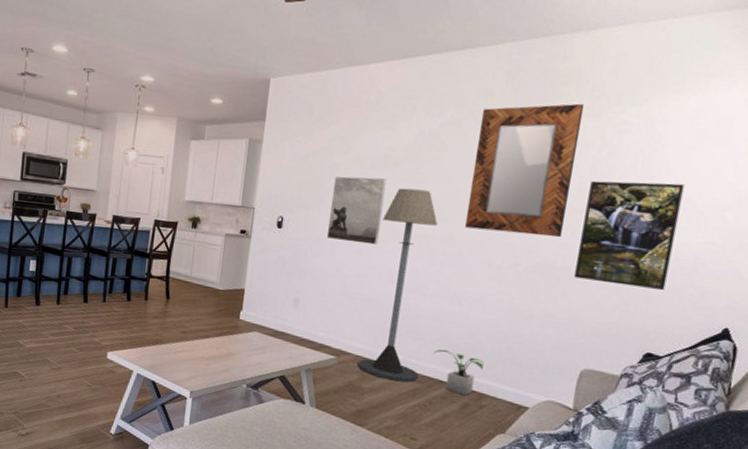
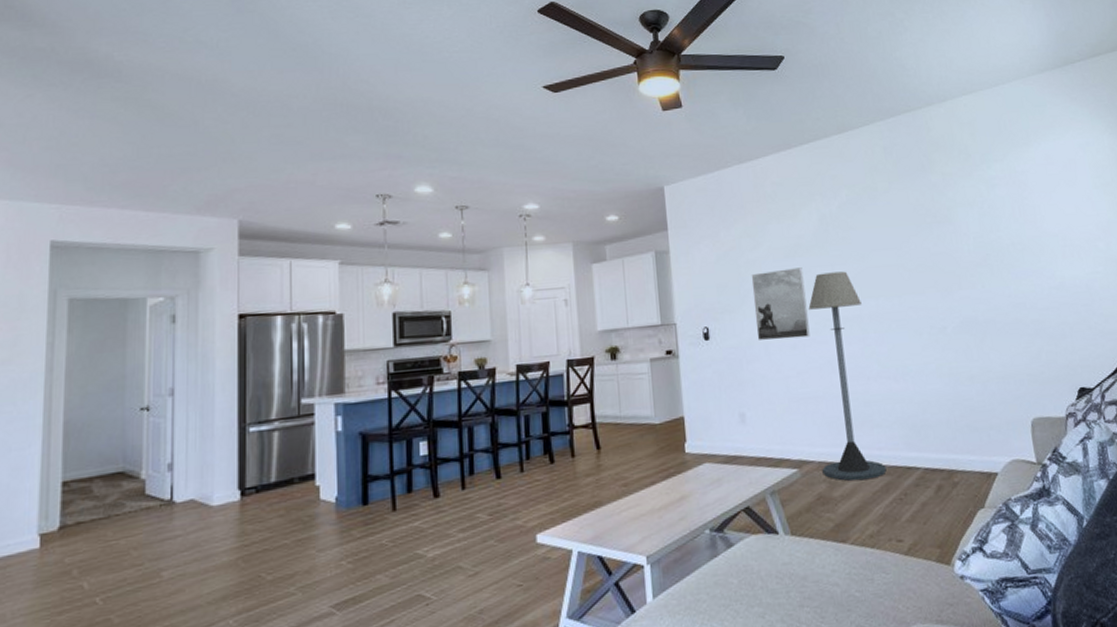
potted plant: present [434,349,484,395] -> none [894,431,944,477]
home mirror: present [464,103,585,238] -> none [872,166,974,301]
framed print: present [574,180,684,291] -> none [983,224,1074,329]

